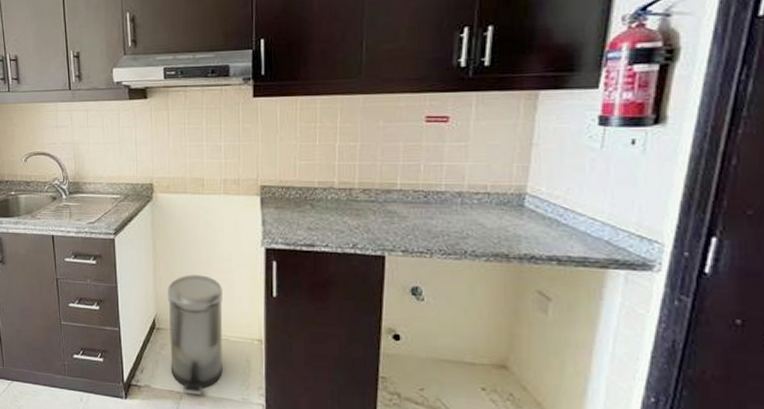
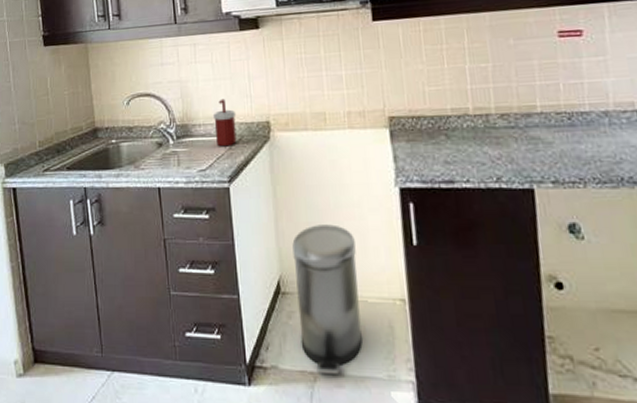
soap dispenser: none [102,161,123,204] -> present [212,98,237,147]

